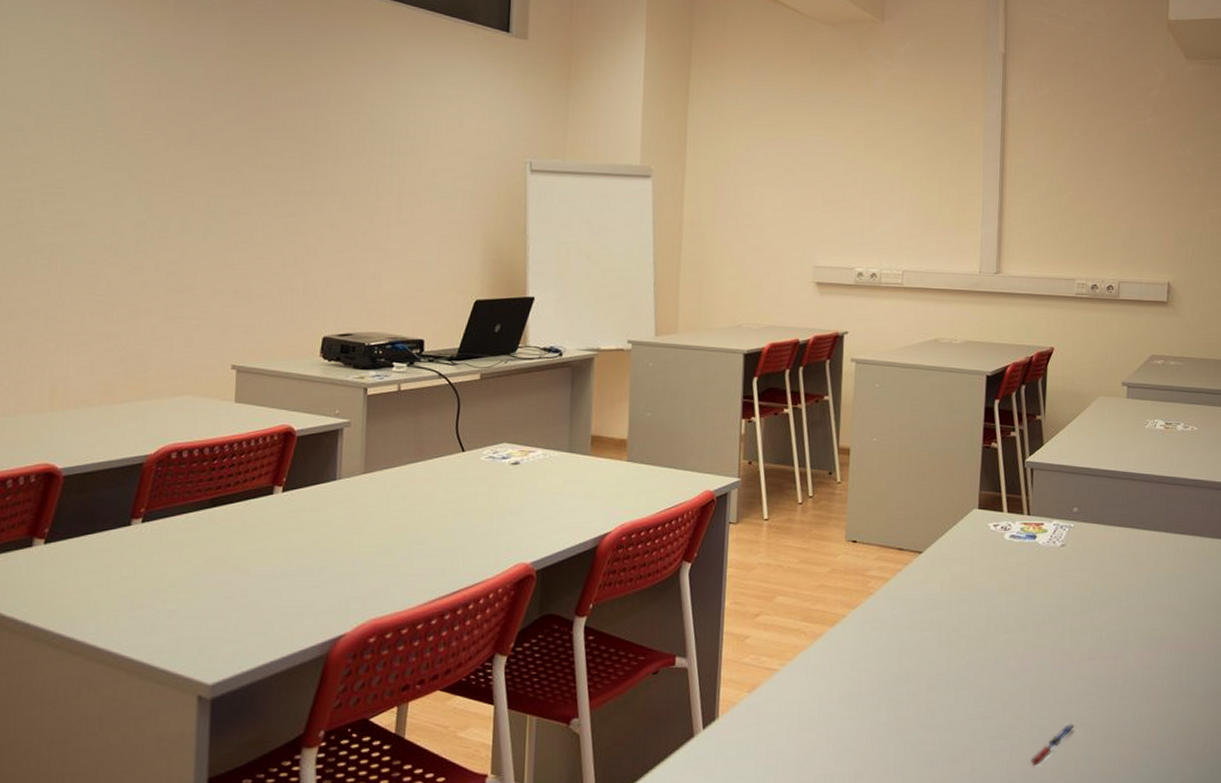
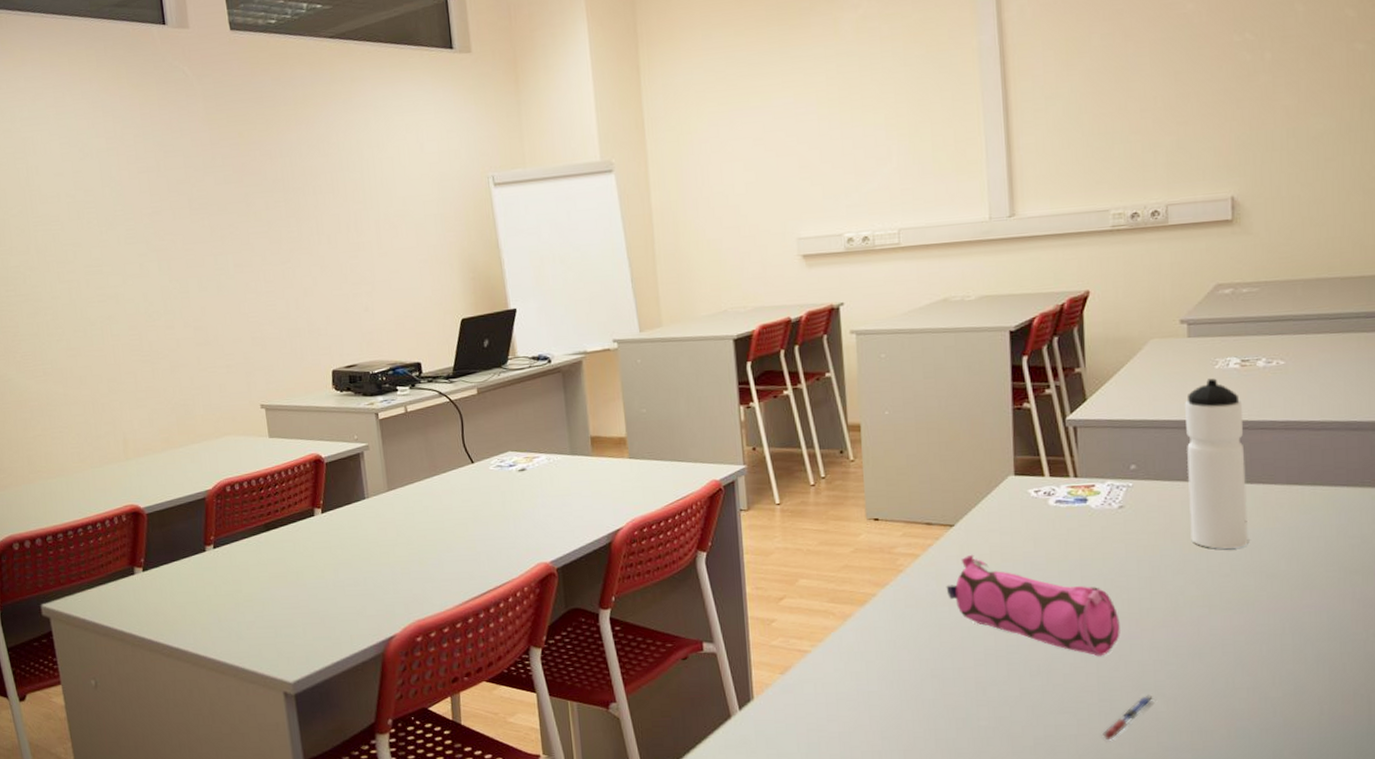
pencil case: none [909,581,1053,685] -> present [946,554,1120,657]
water bottle: none [1116,436,1164,590] -> present [1185,378,1248,549]

